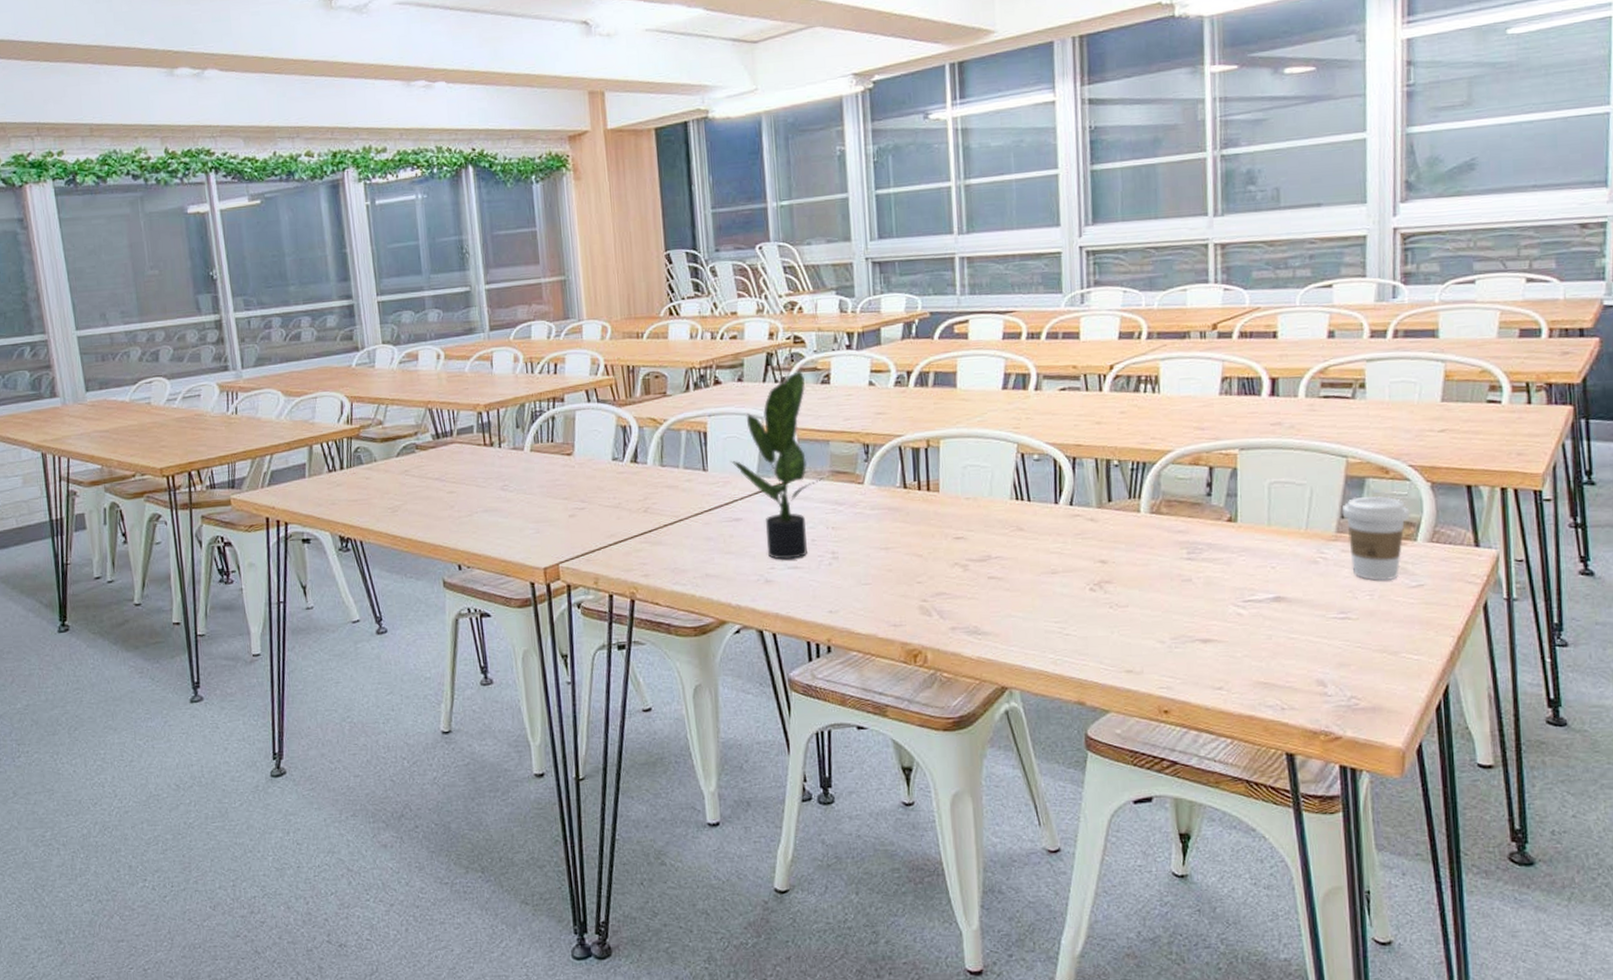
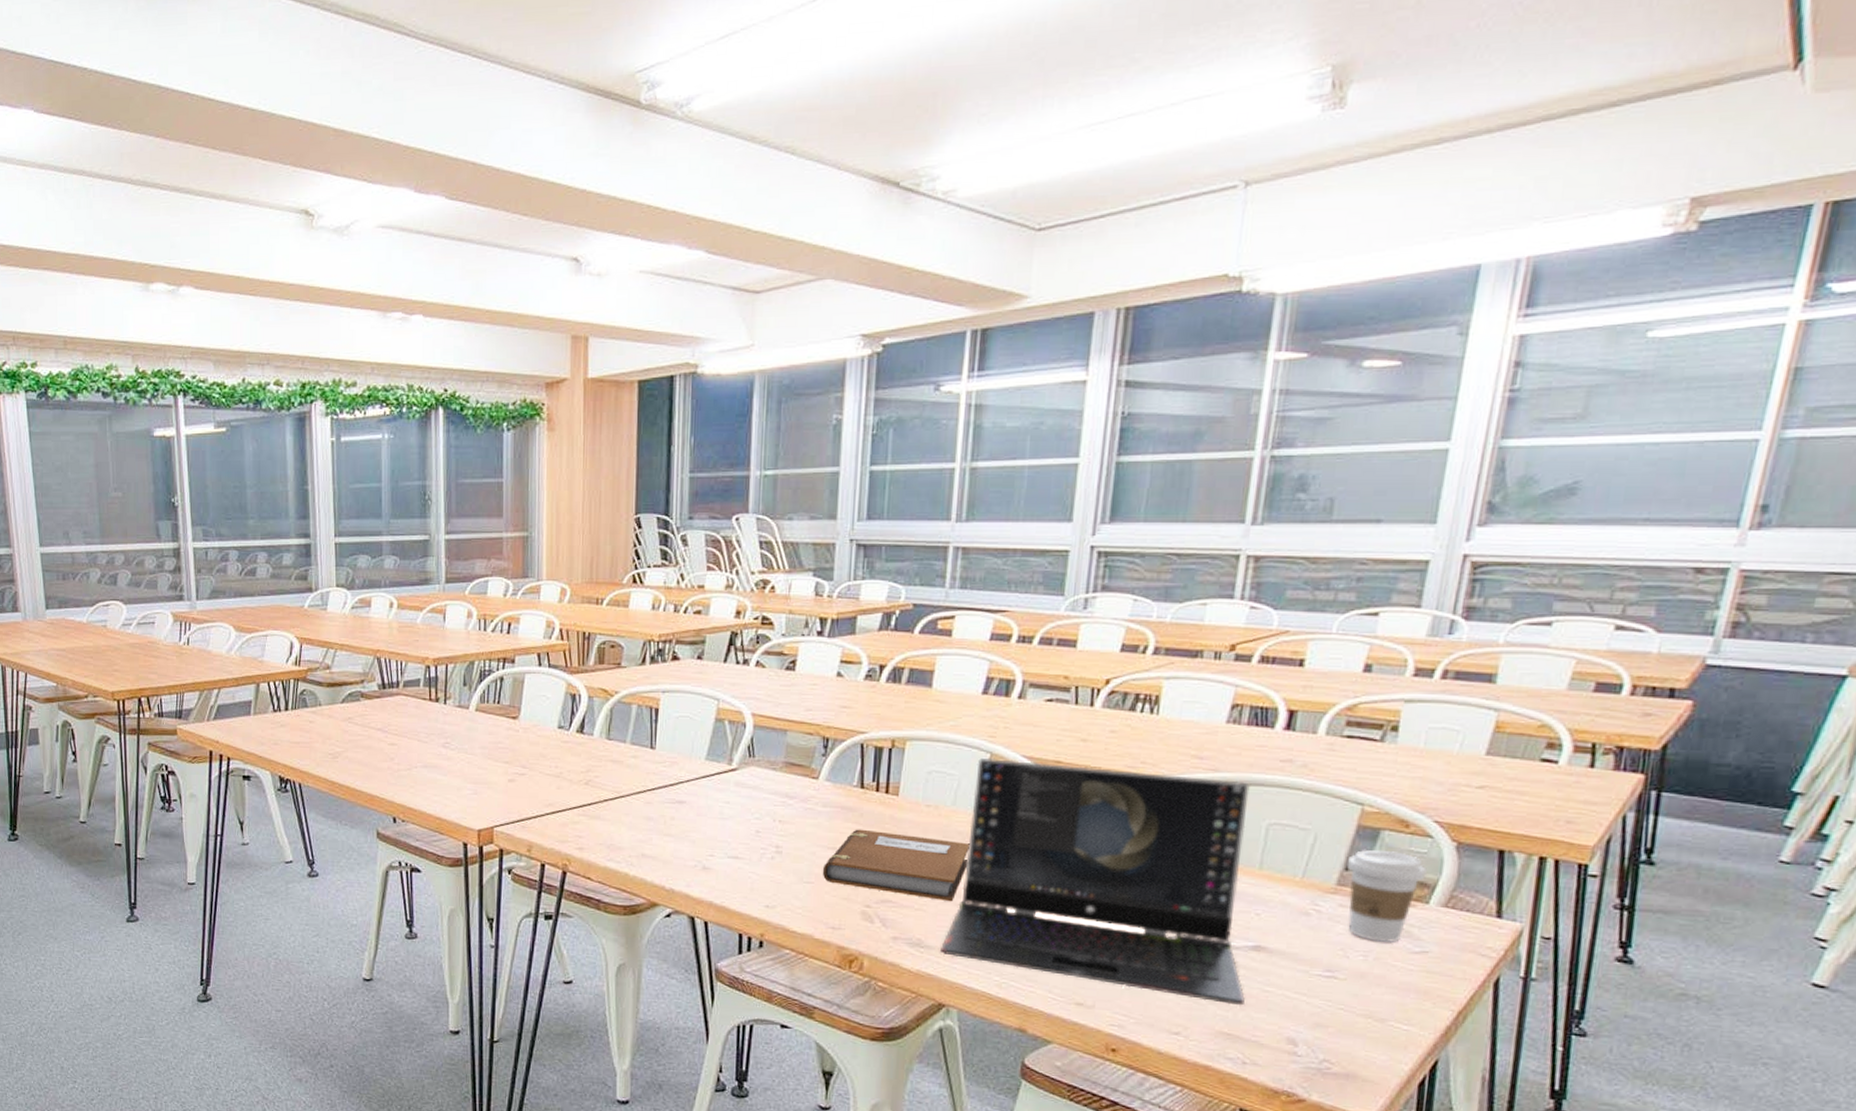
potted plant: present [729,369,822,560] -> none [679,652,774,849]
notebook: none [879,527,1011,588] -> present [823,829,970,902]
laptop computer: none [996,446,1274,655] -> present [941,757,1250,1006]

